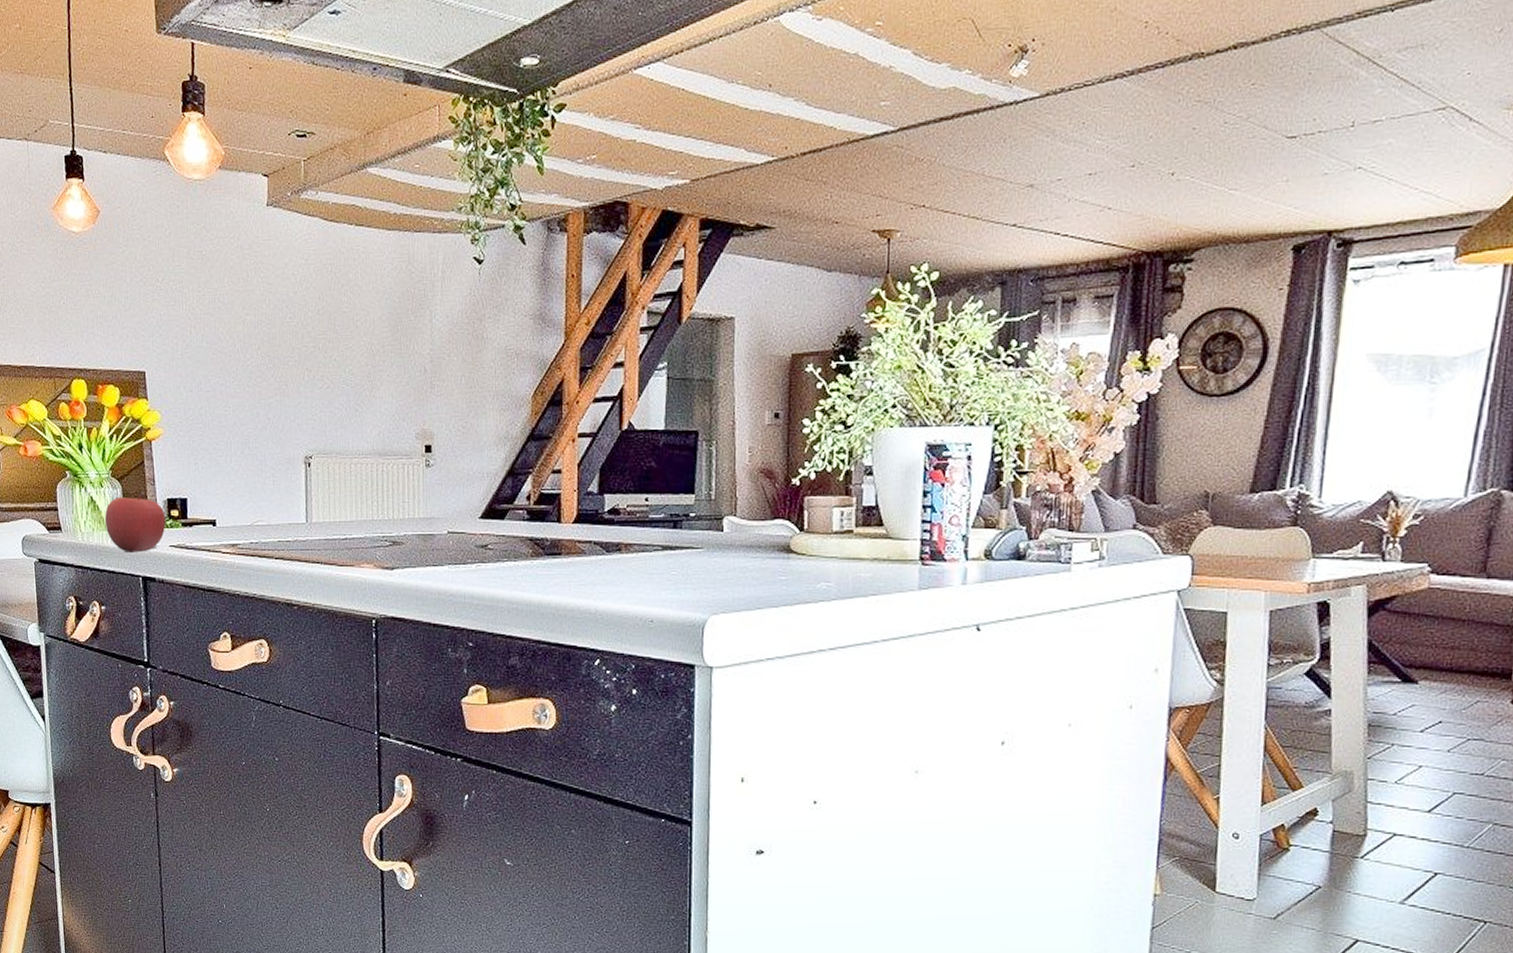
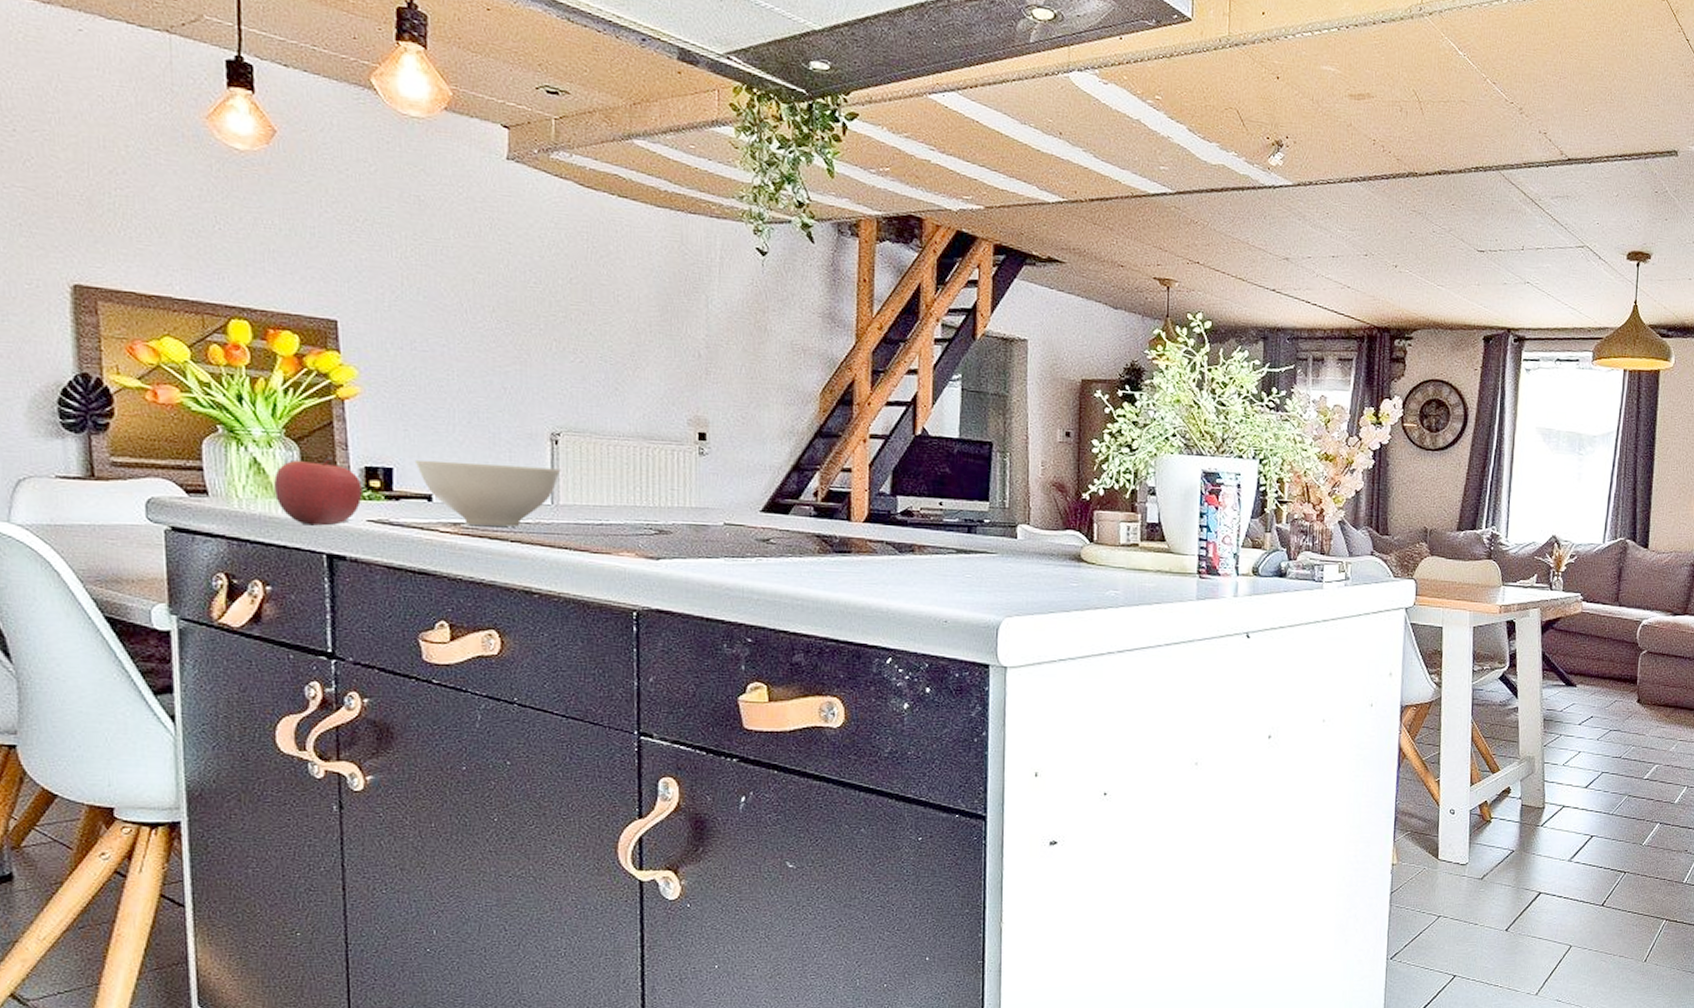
bowl: none [203,489,313,545] -> present [416,459,561,527]

